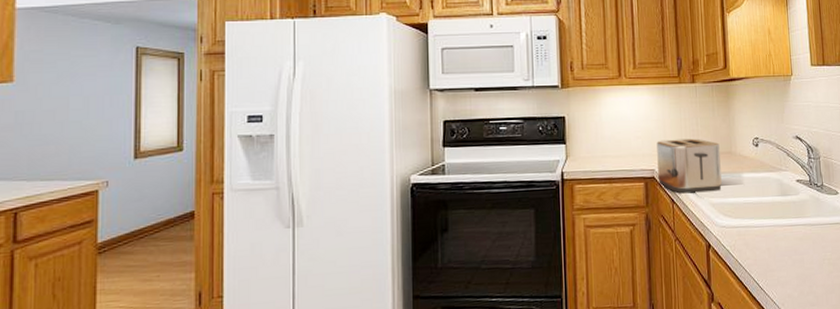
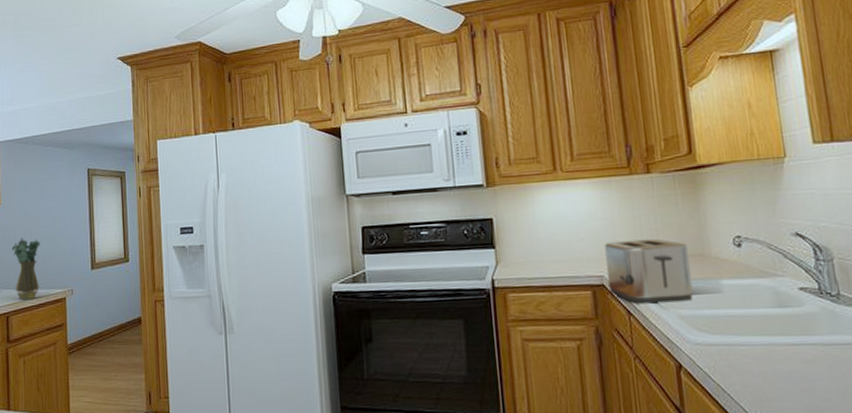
vase: none [26,120,67,194] -> present [11,237,40,301]

